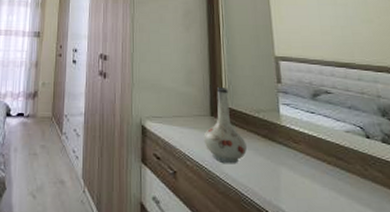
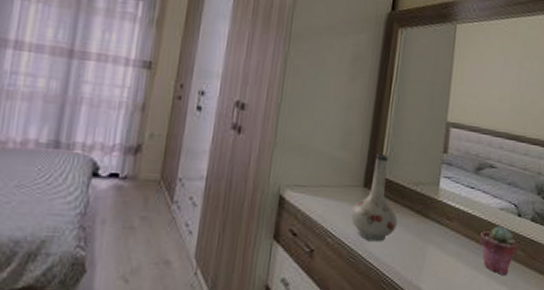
potted succulent: none [331,148,375,196] -> present [480,226,518,275]

